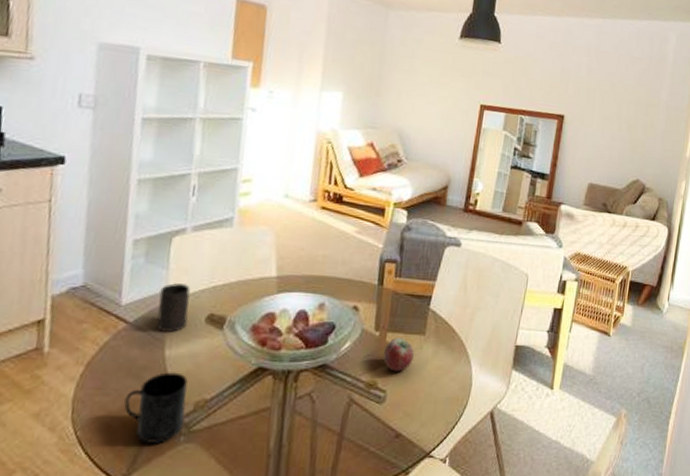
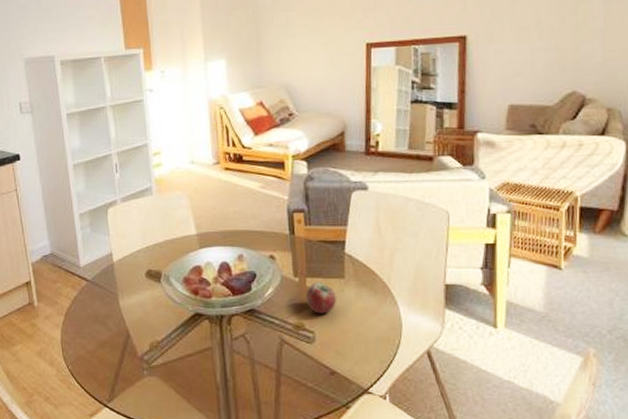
mug: present [124,372,188,443] -> none [97,319,145,376]
cup: present [157,283,191,334] -> none [106,247,132,288]

